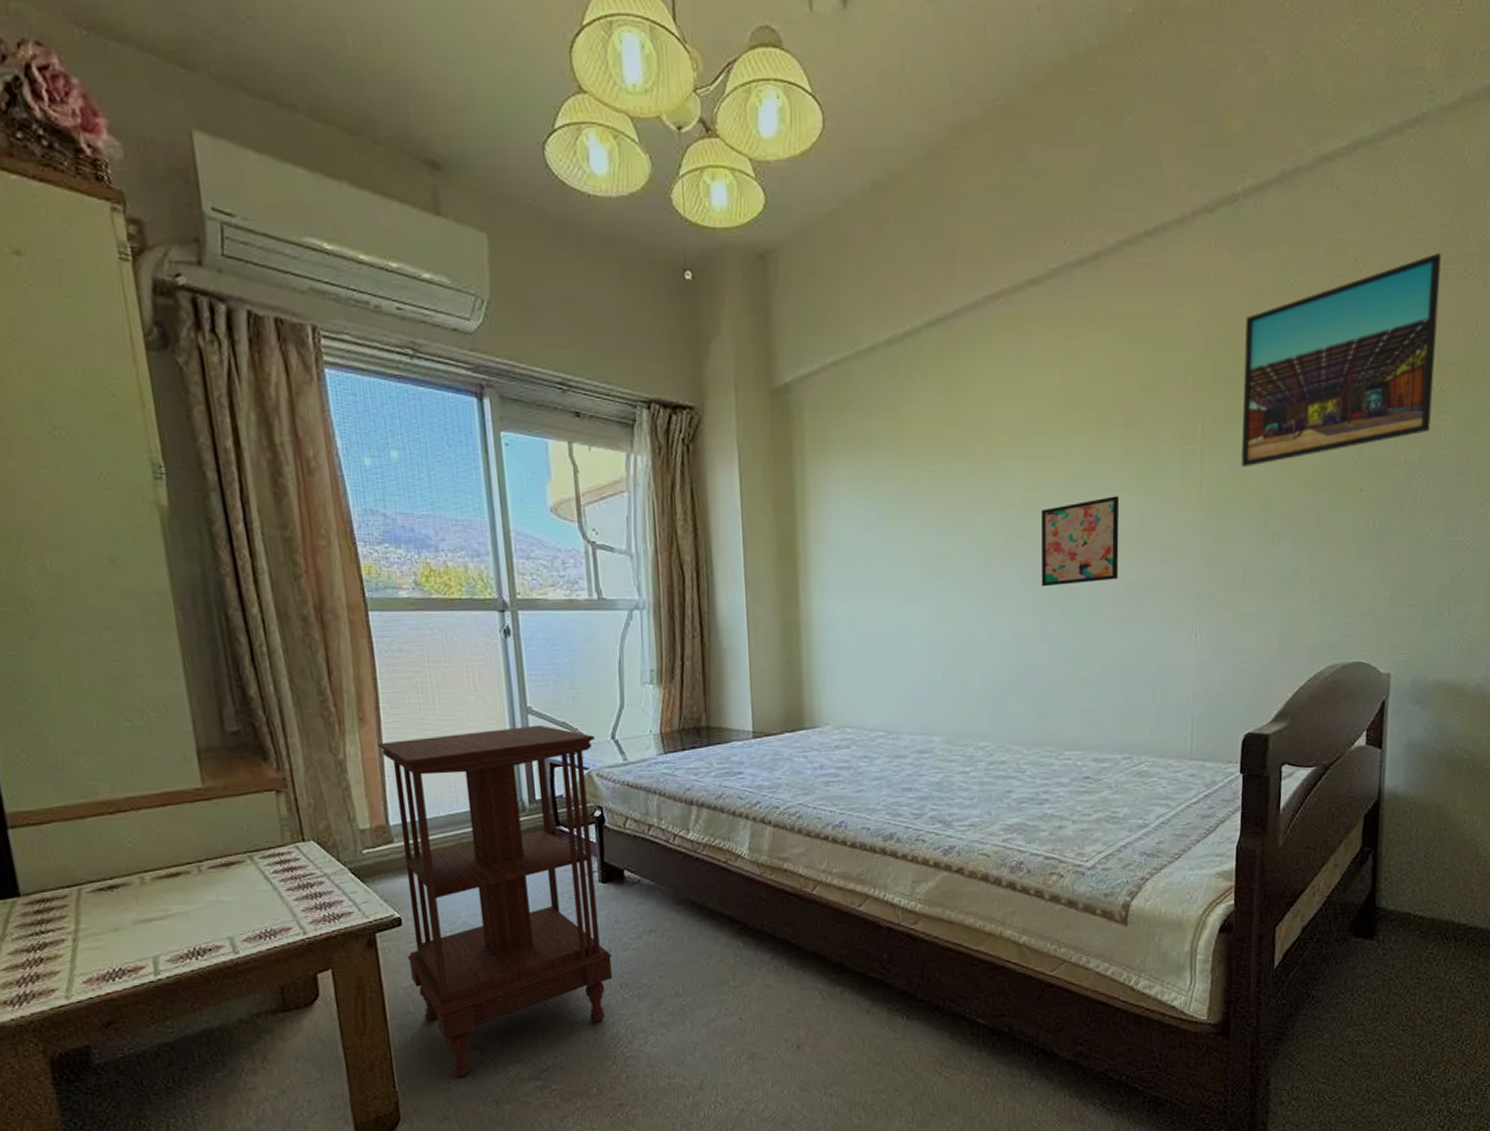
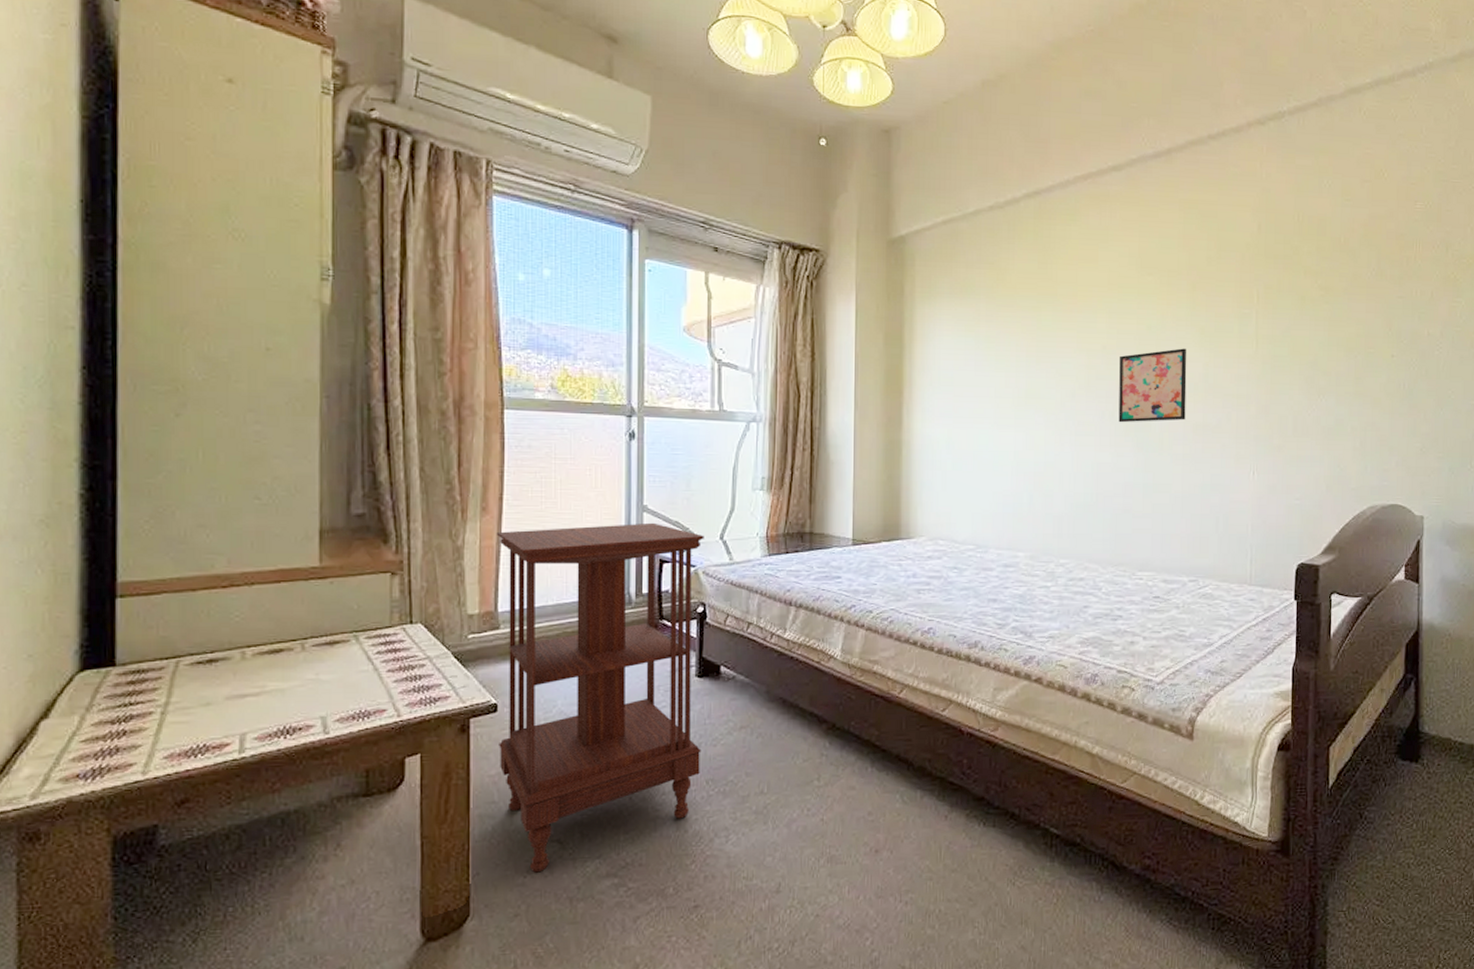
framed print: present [1241,253,1441,467] -> none [1291,170,1450,331]

